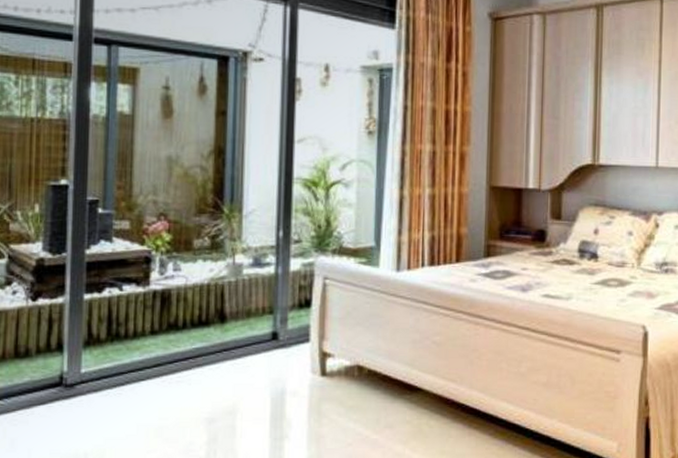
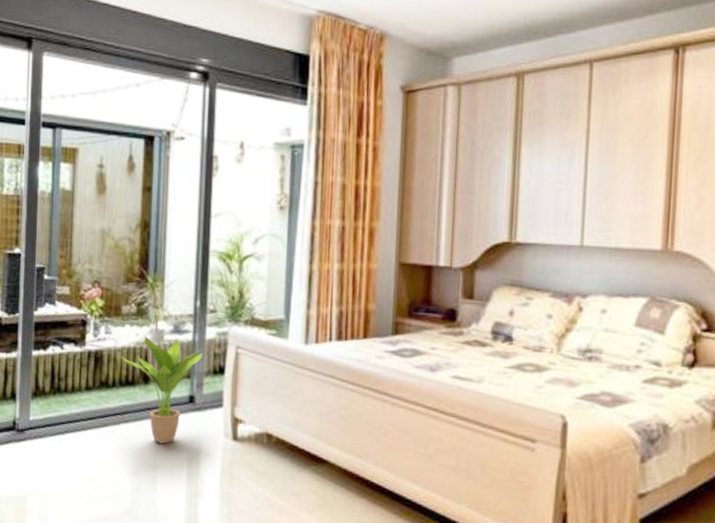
potted plant: none [193,271,289,386] -> present [121,336,205,444]

